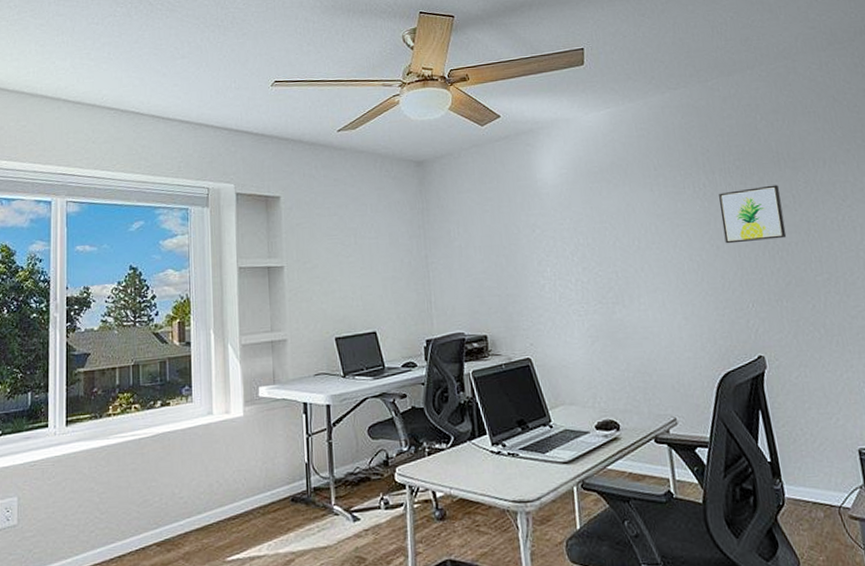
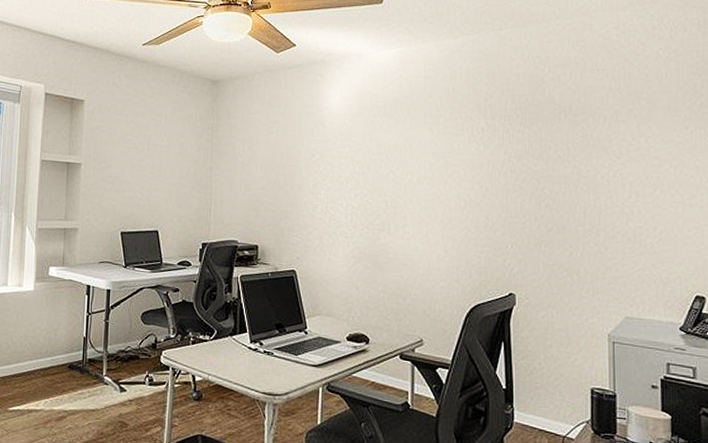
wall art: present [719,185,787,244] -> none [494,136,556,188]

